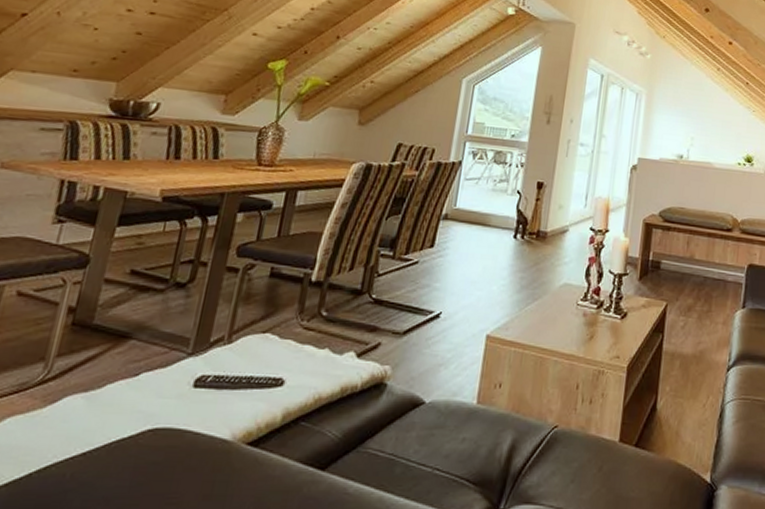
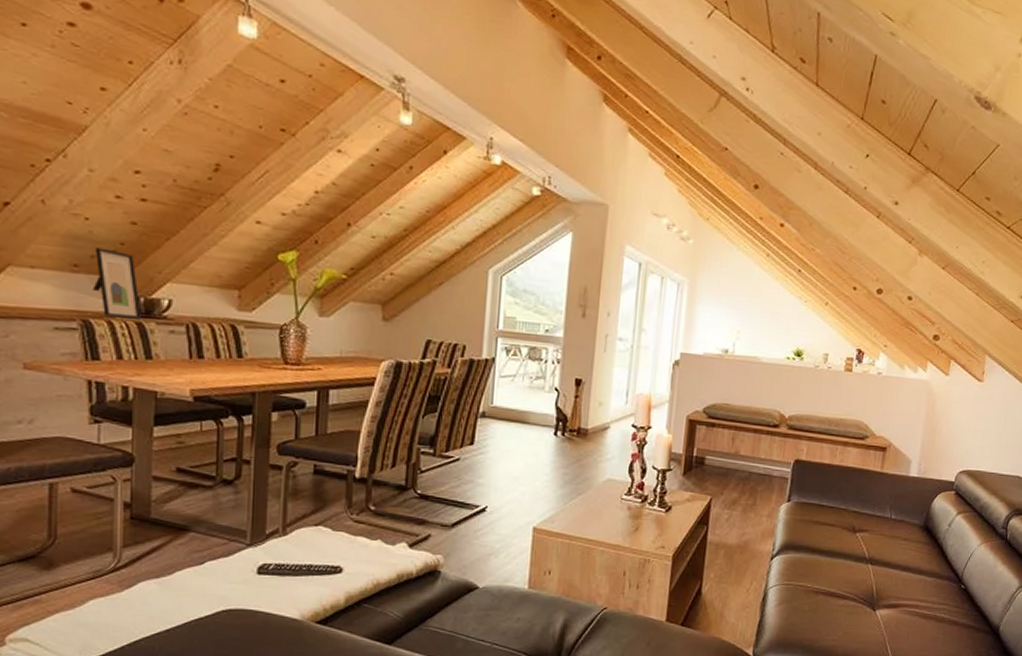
picture frame: none [86,54,133,121] -> present [92,247,141,319]

